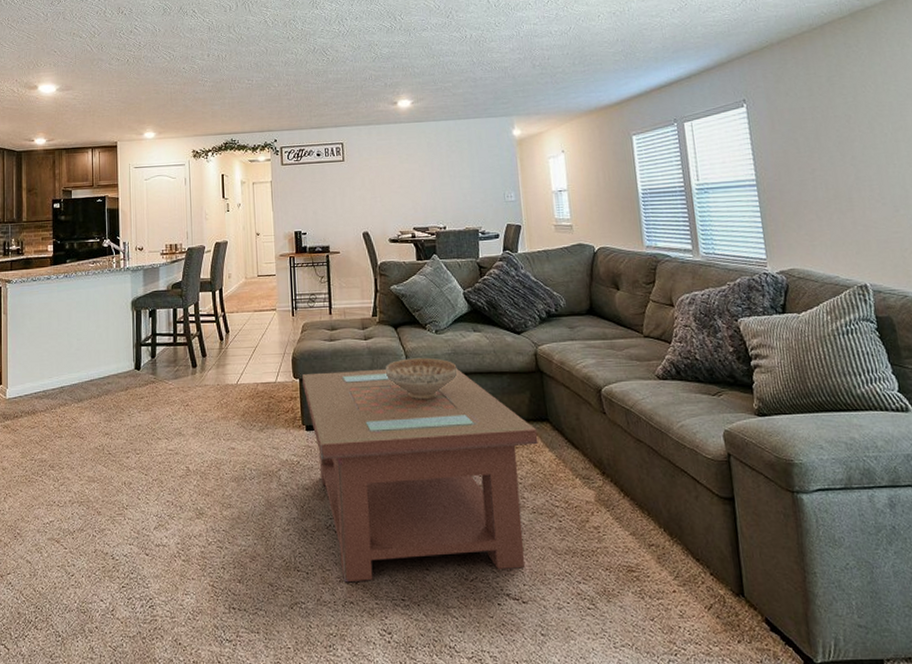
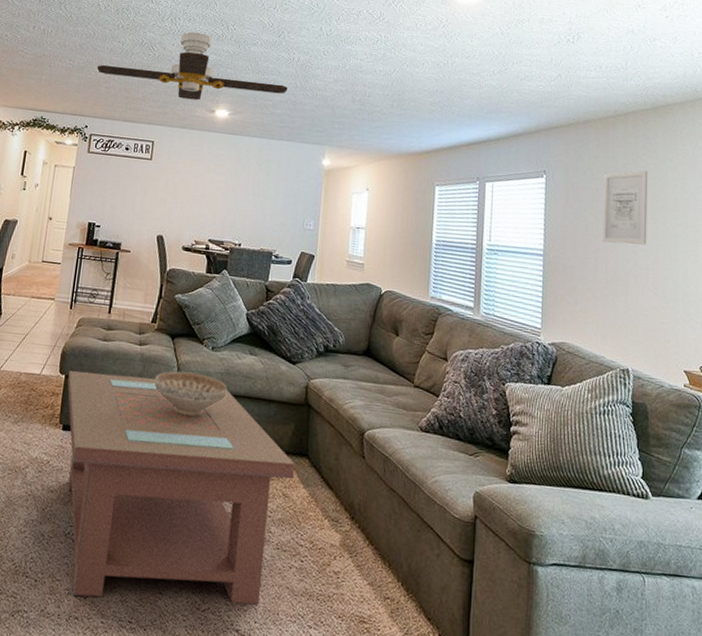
ceiling fan: none [275,29,465,97] -> present [97,32,288,101]
wall art: none [808,80,866,162] -> present [602,170,648,245]

